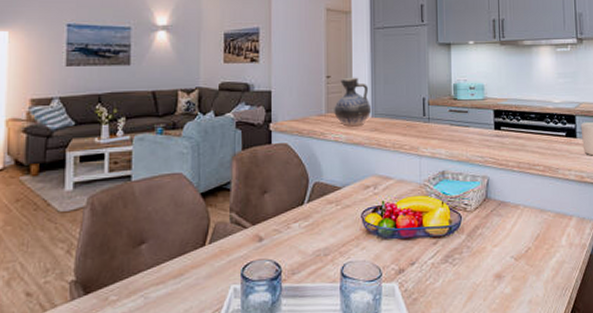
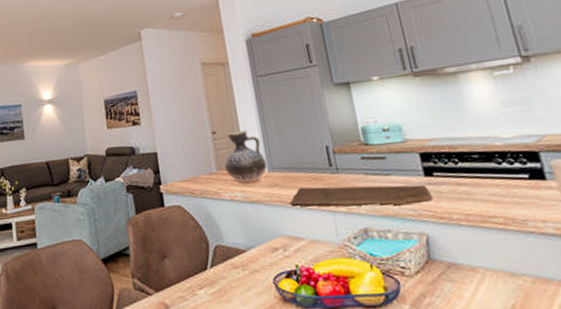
cutting board: none [386,133,498,153] -> present [290,184,434,207]

